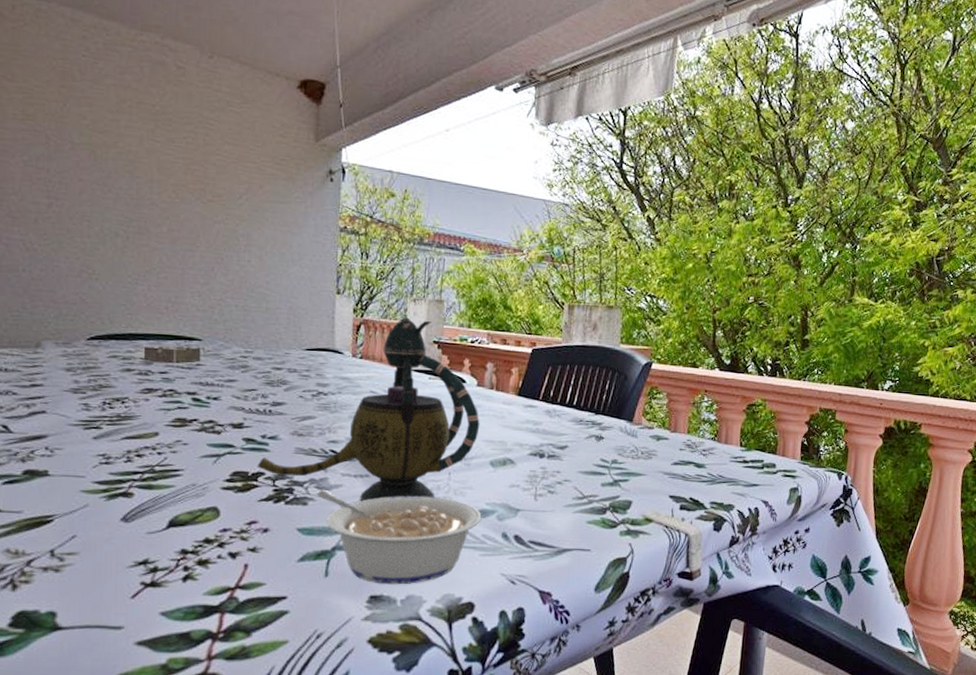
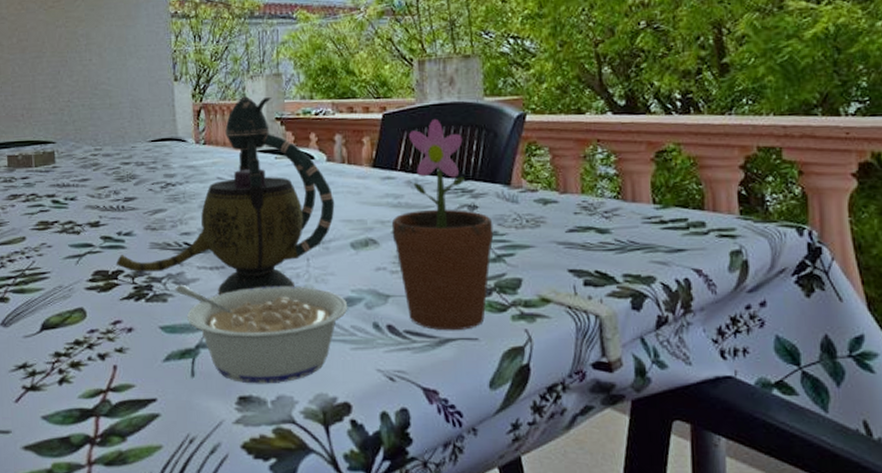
flowerpot: none [528,358,615,543] -> present [391,118,494,331]

